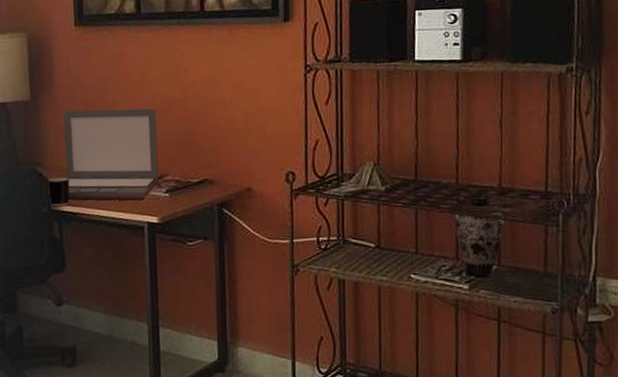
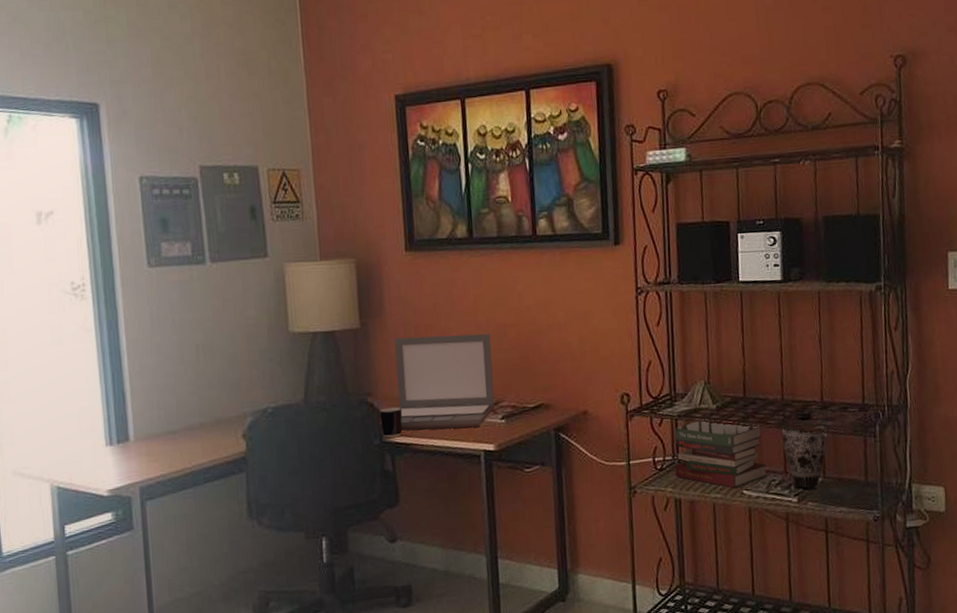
books: none [340,200,437,272] -> present [674,419,767,488]

